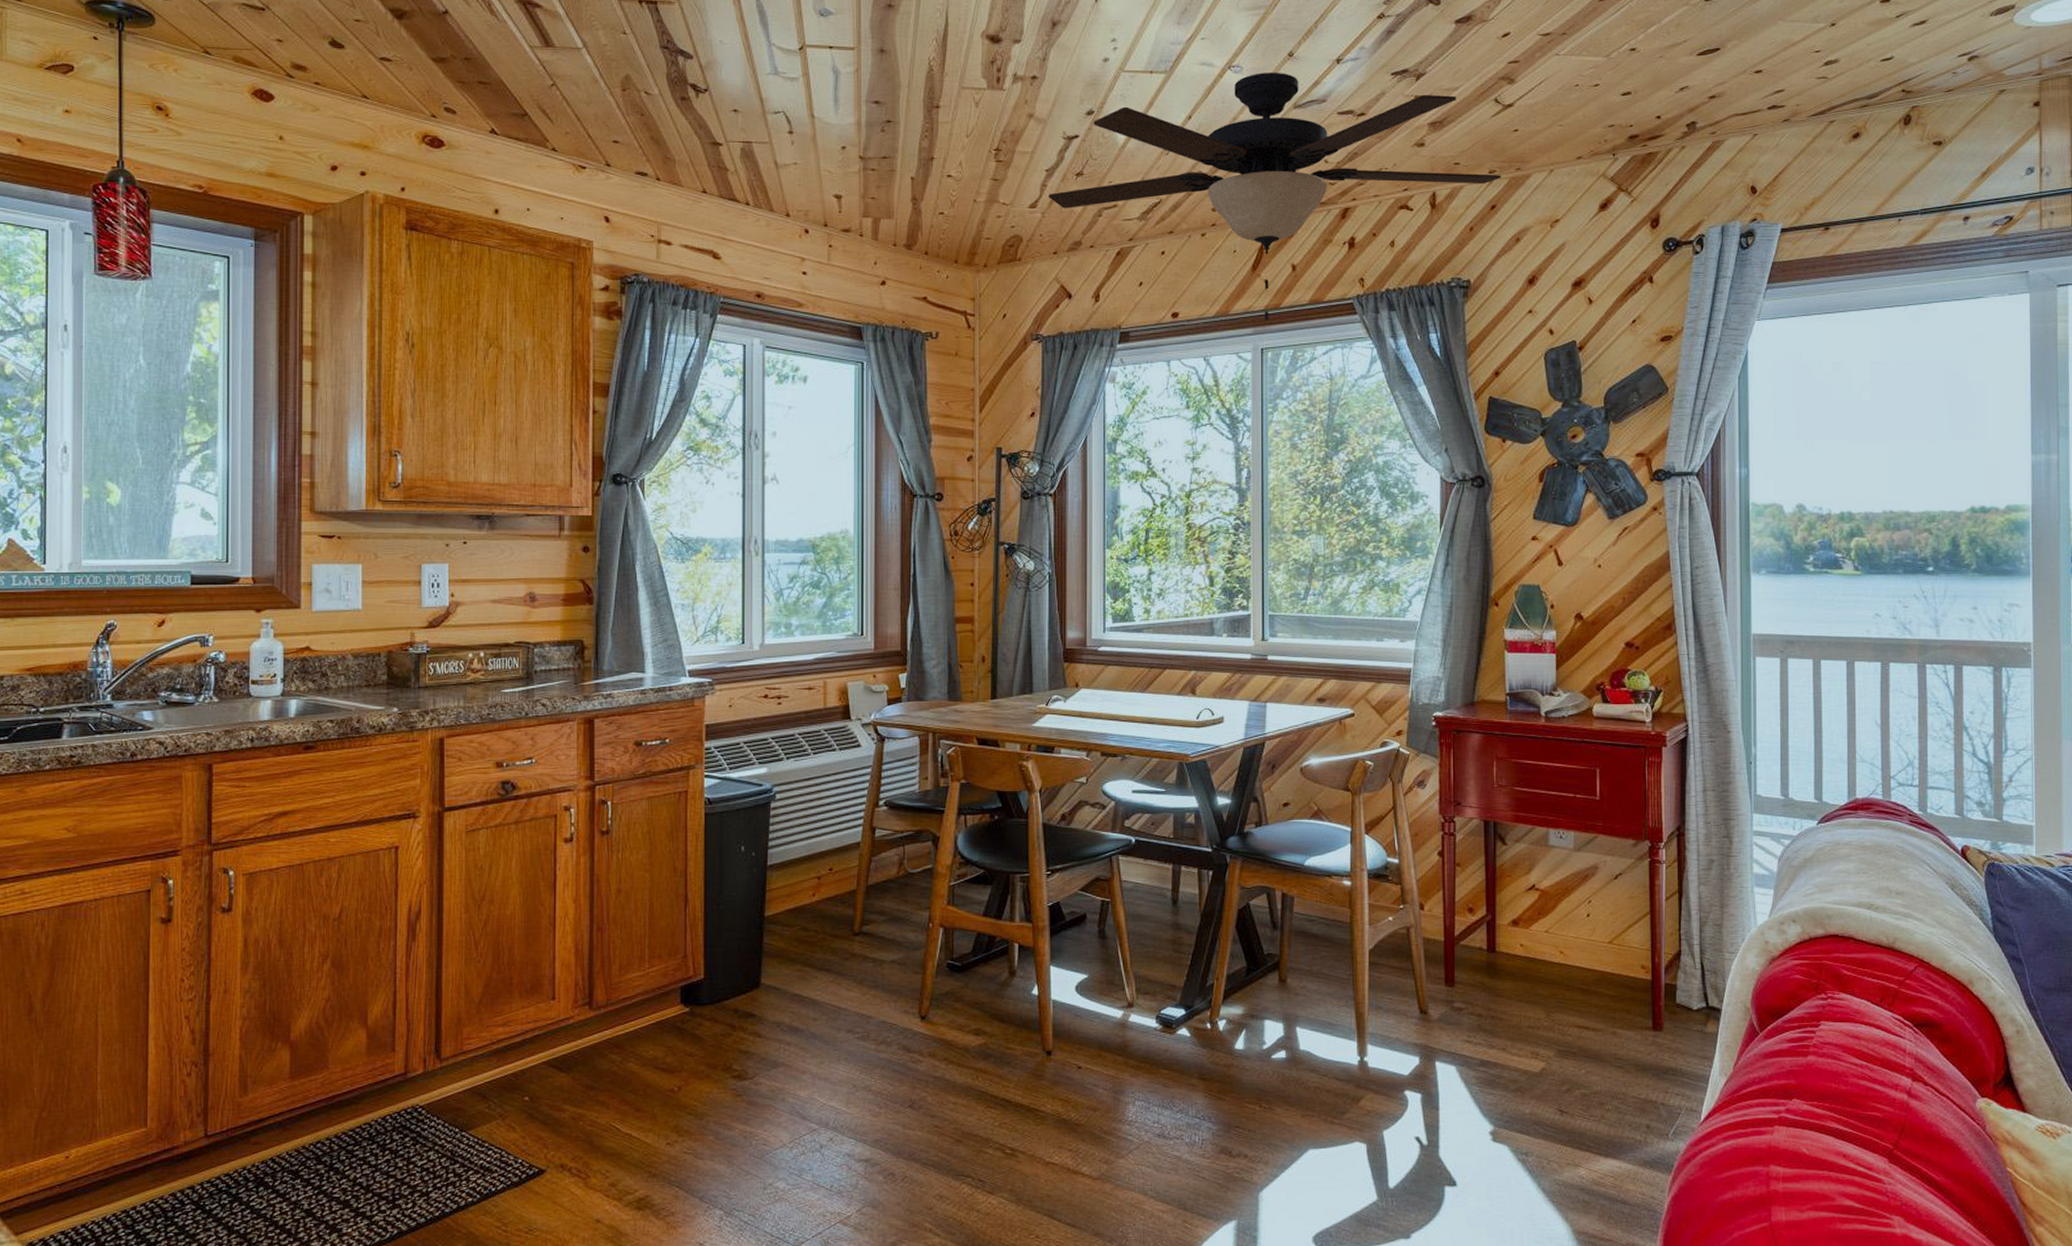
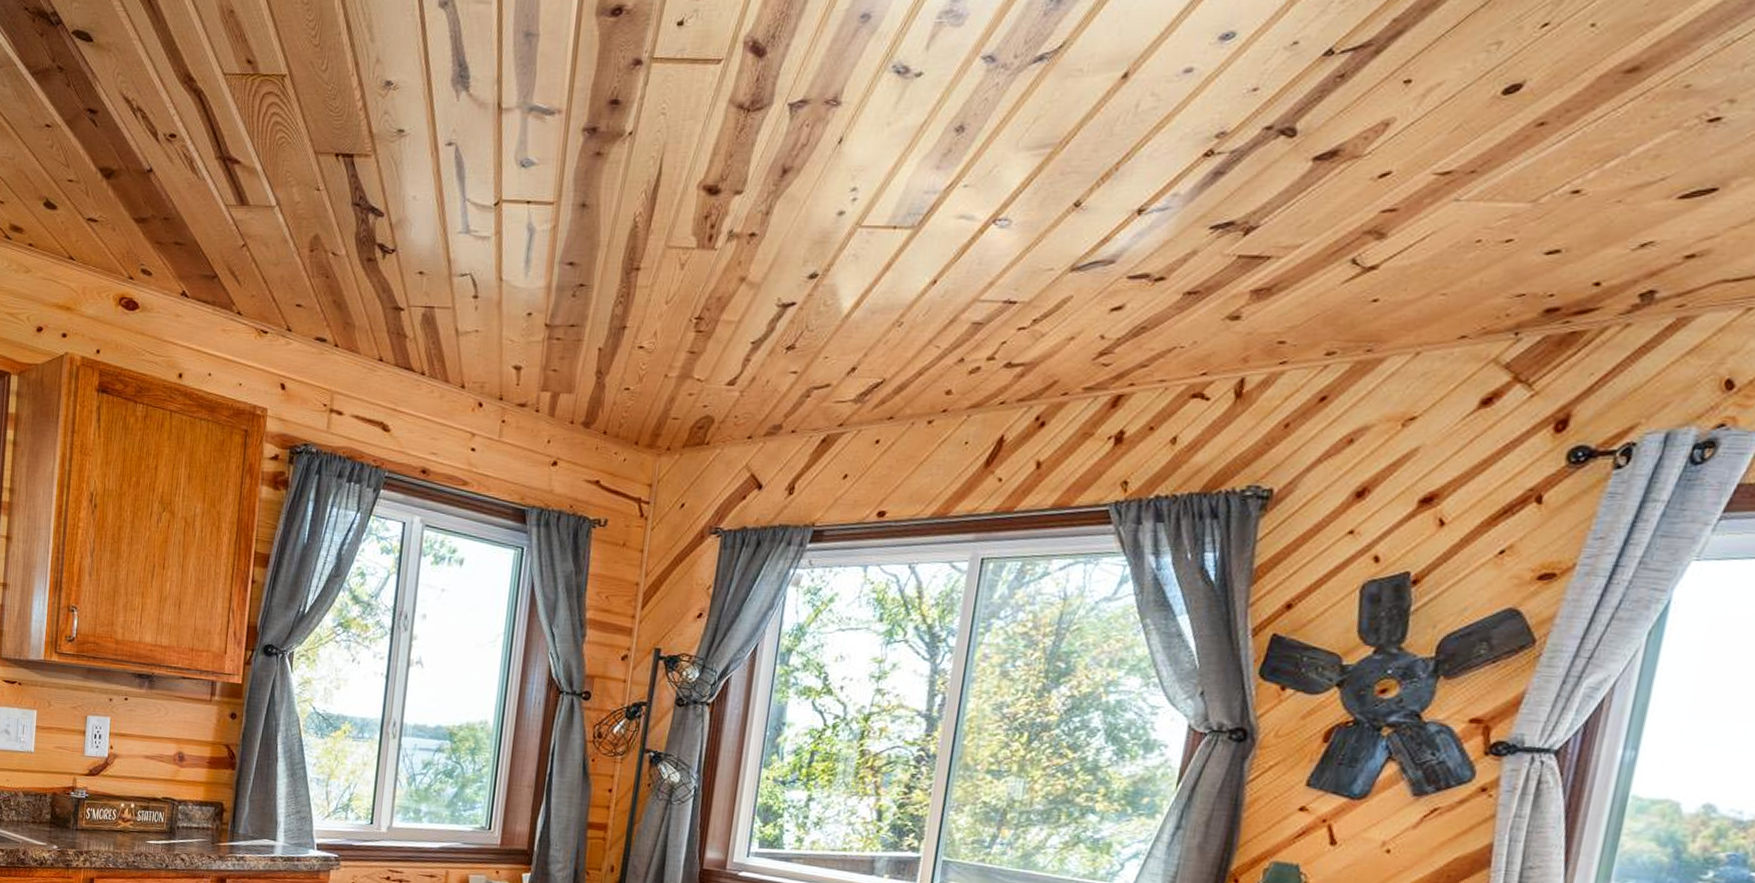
ceiling fan: present [1049,73,1501,321] -> none [750,227,1342,526]

